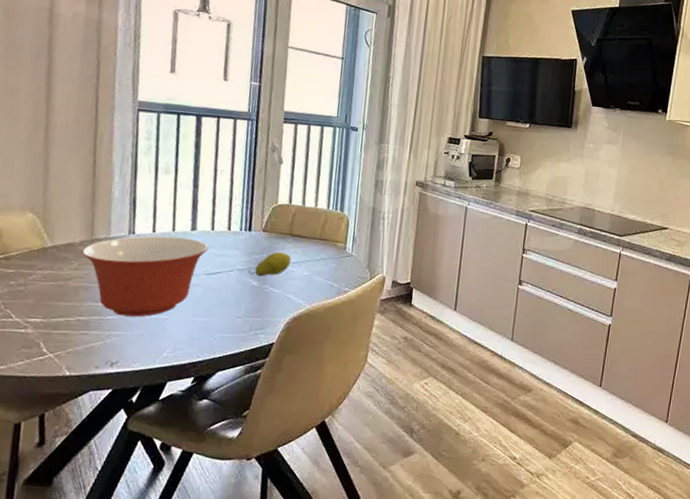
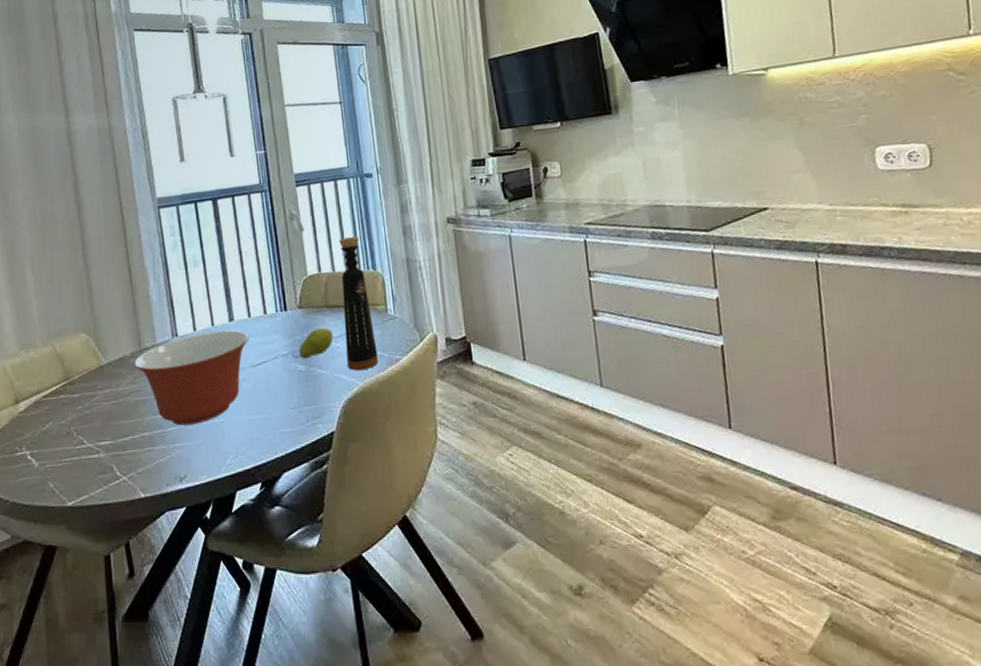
bottle: none [299,178,333,295] -> present [339,236,378,371]

